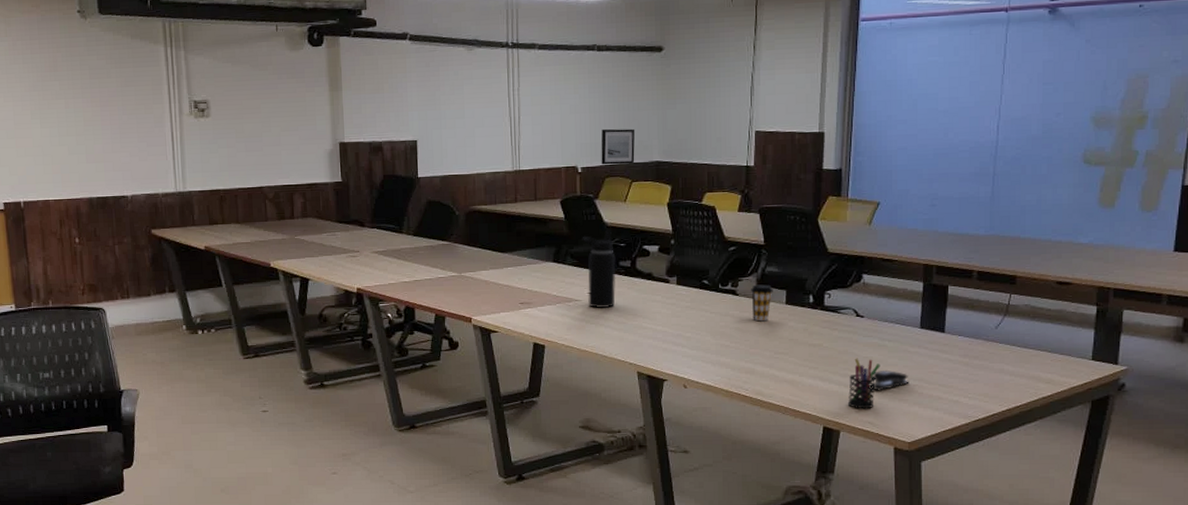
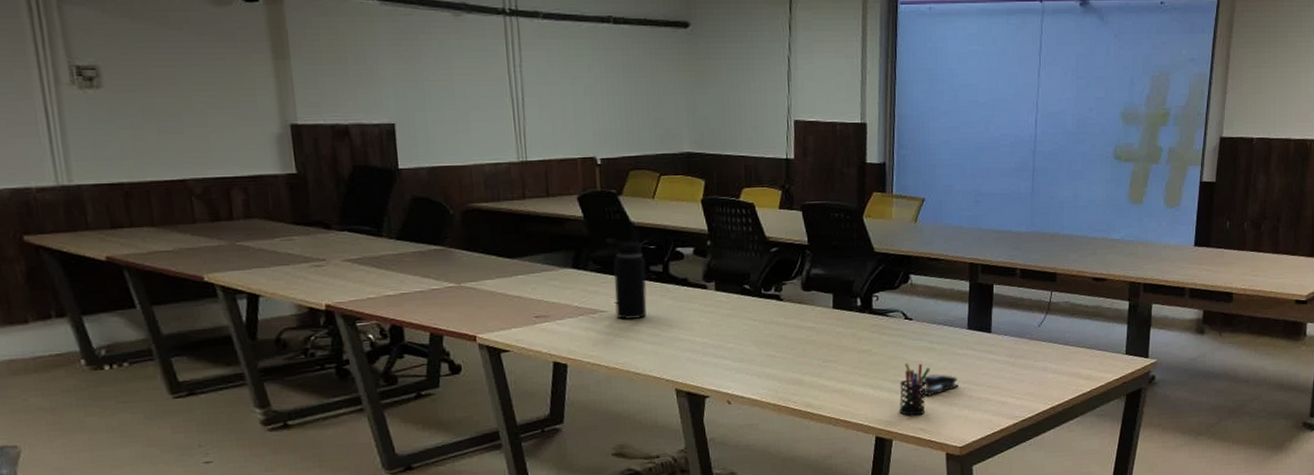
wall art: present [601,128,635,165] -> none [622,114,663,156]
coffee cup: present [751,284,773,322] -> none [796,288,819,328]

